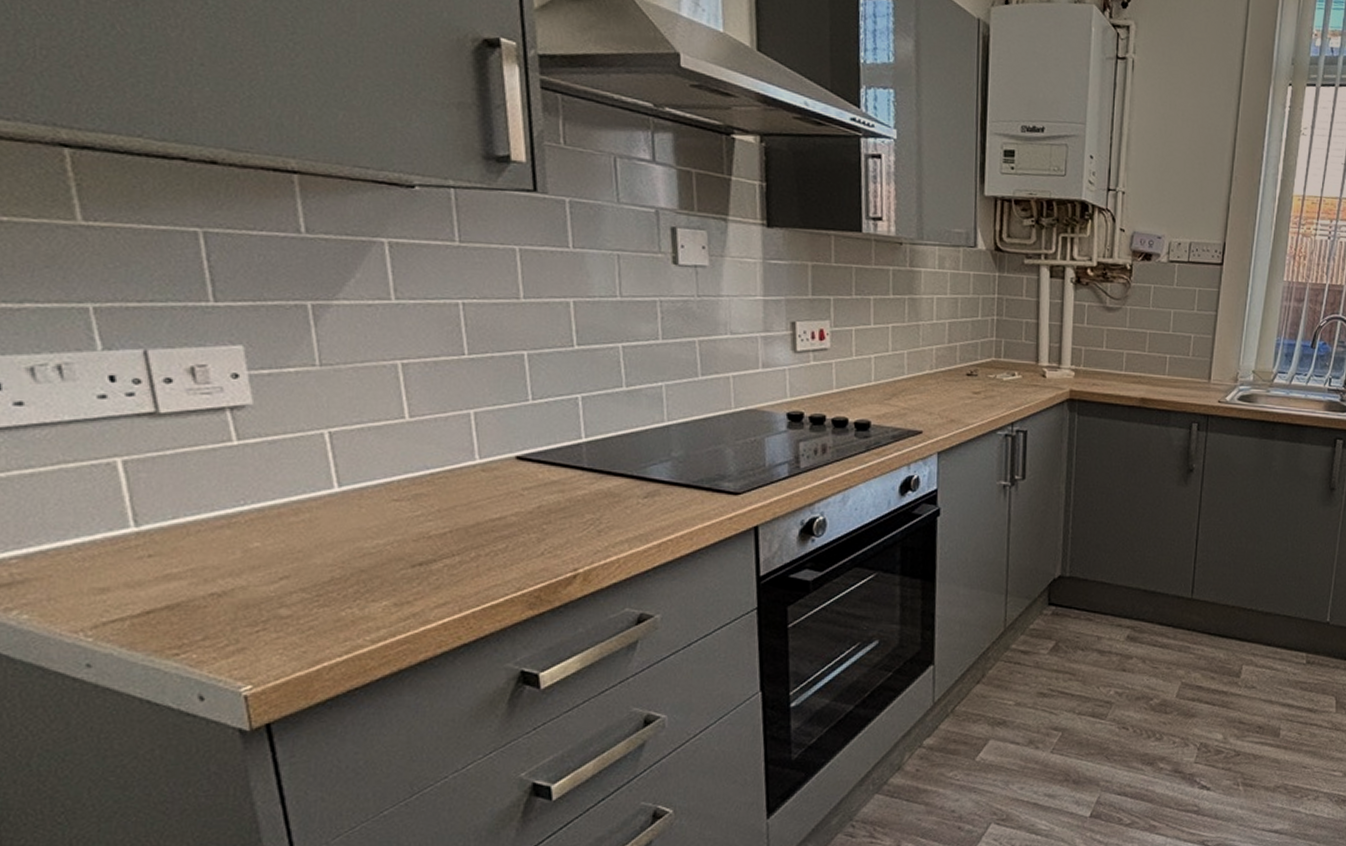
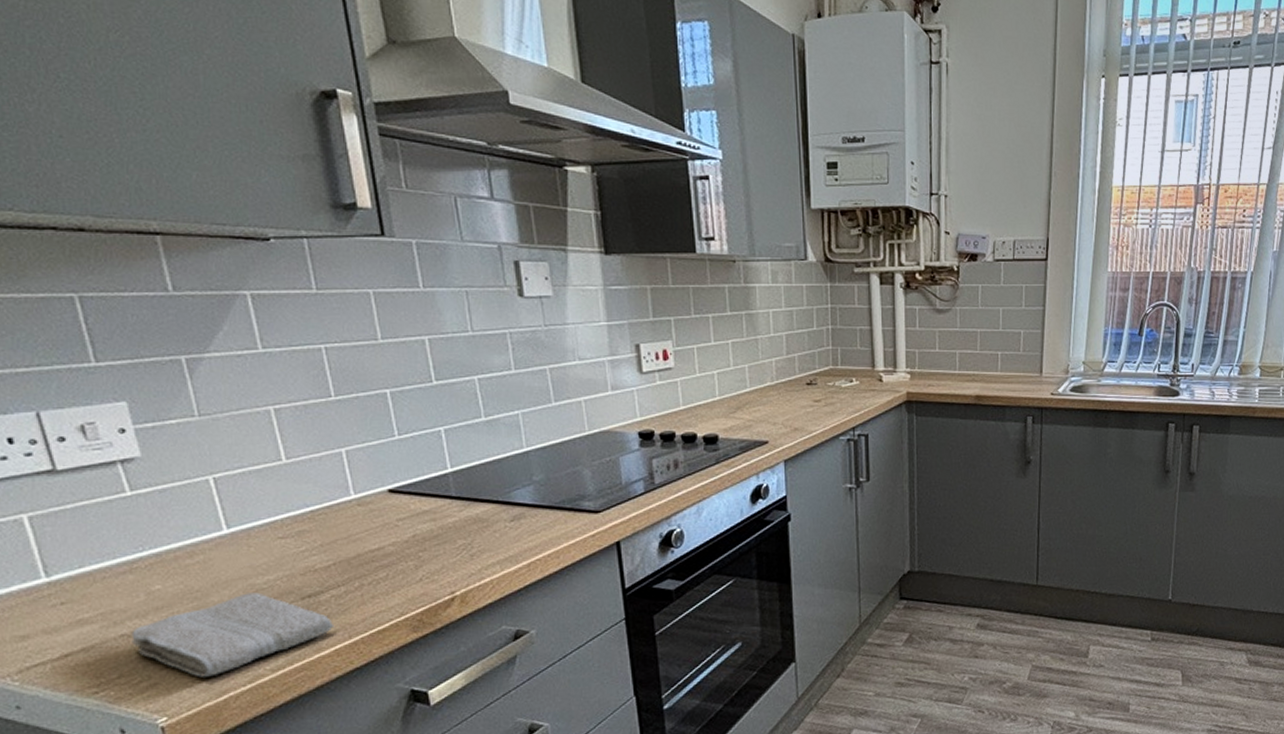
washcloth: none [222,557,445,644] -> present [131,592,335,677]

